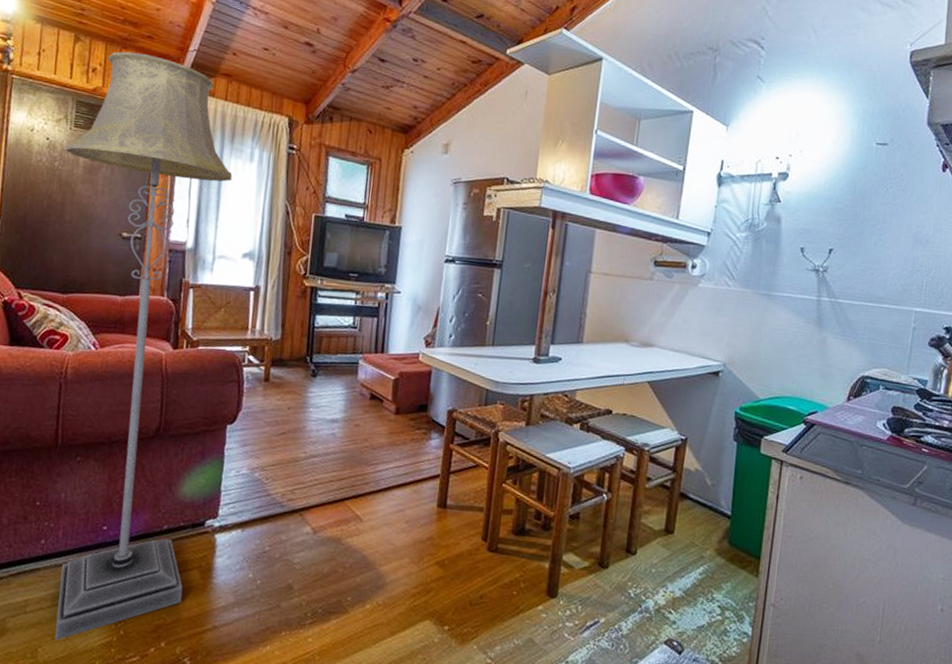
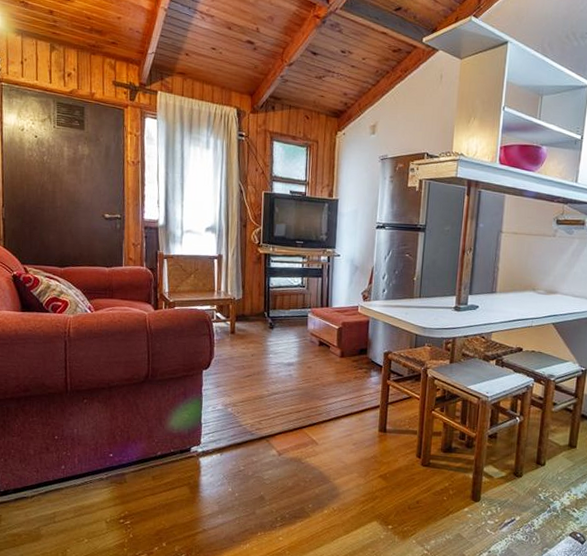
floor lamp: present [55,51,233,641] -> none [51,57,193,543]

